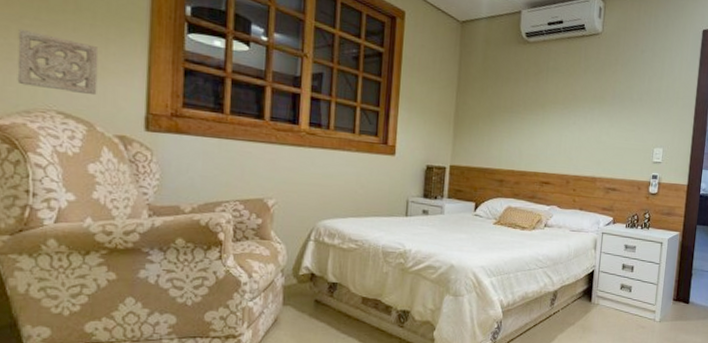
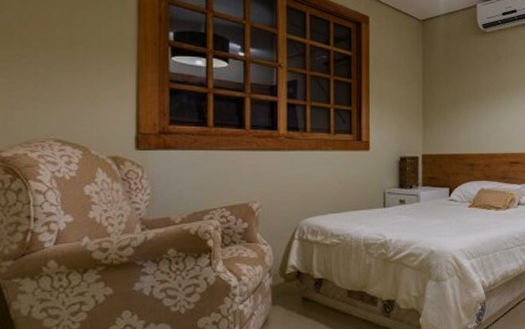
wall ornament: present [17,28,99,96] -> none [18,67,92,122]

